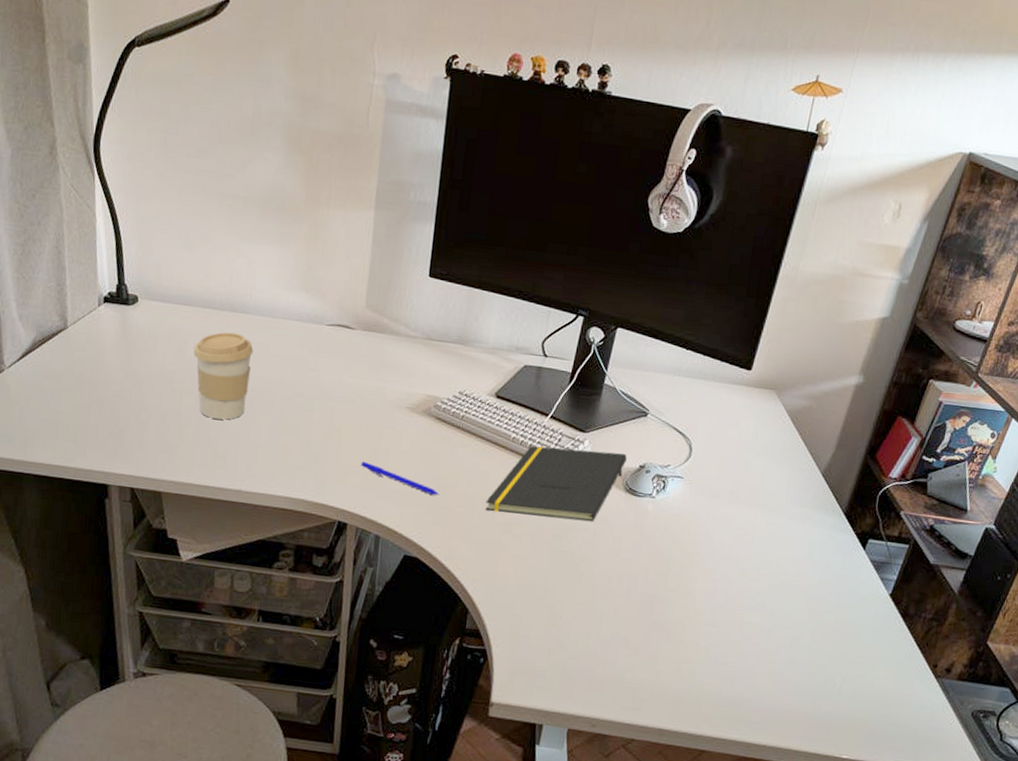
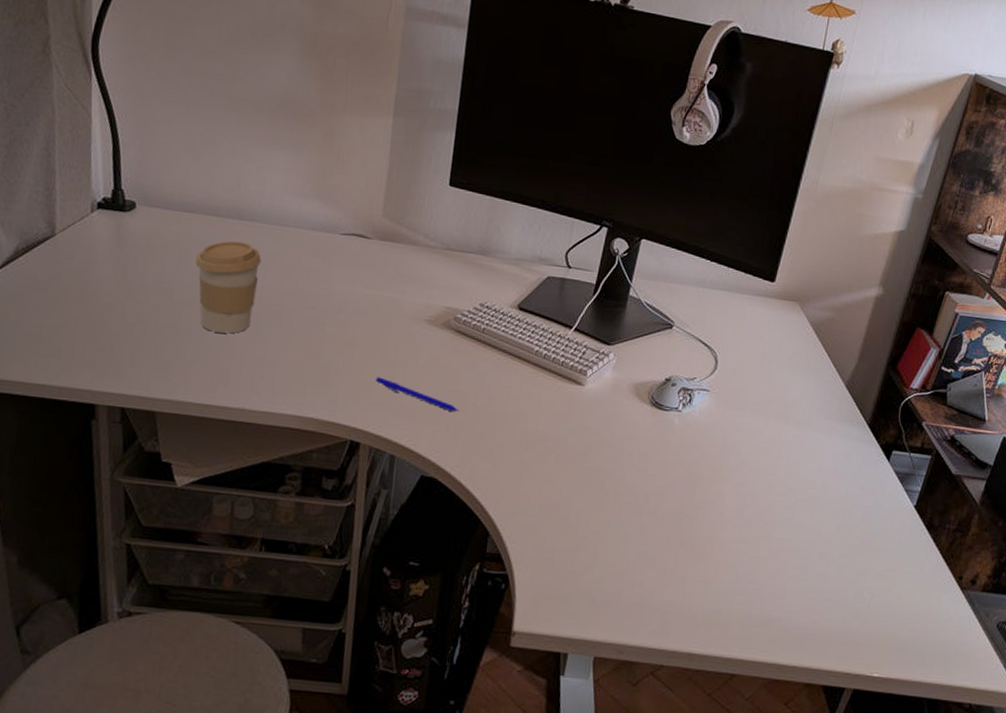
notepad: present [486,446,627,522] -> none [507,359,653,438]

